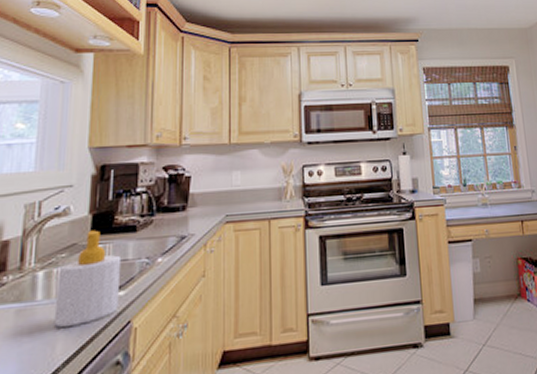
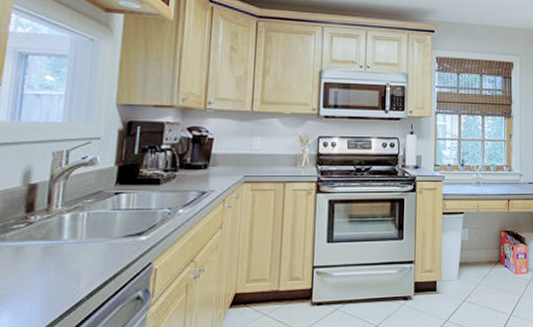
soap bottle: present [53,230,122,327] -> none [79,180,145,264]

